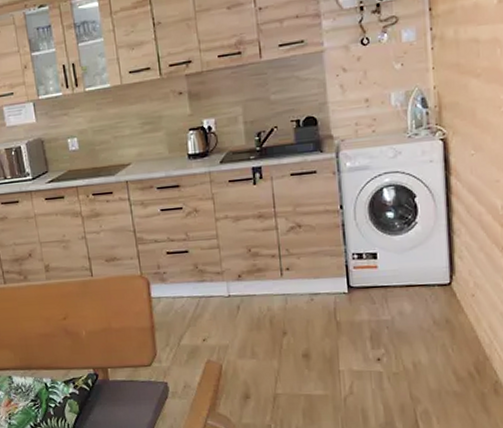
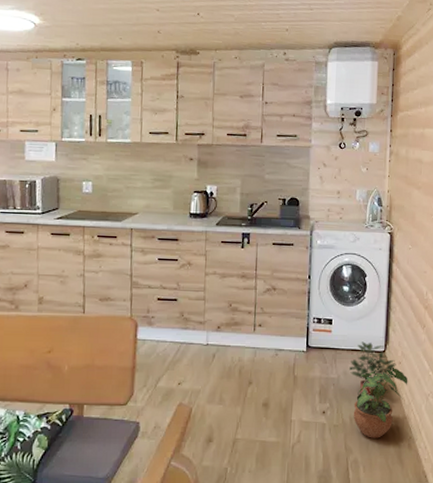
potted plant: none [404,274,469,337] -> present [348,341,396,395]
potted plant: none [416,302,487,385] -> present [353,368,408,438]

